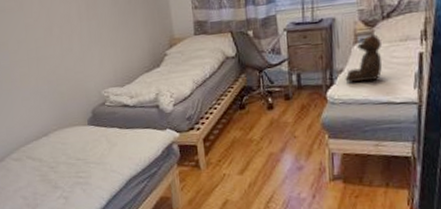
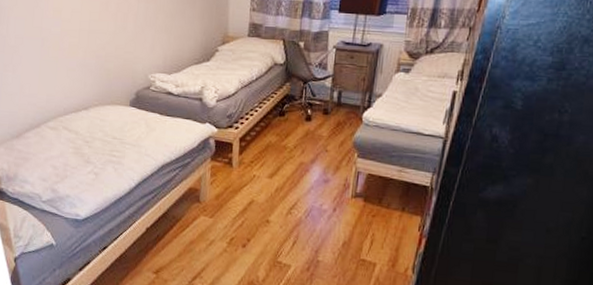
teddy bear: present [345,29,382,83] -> none [382,61,421,110]

